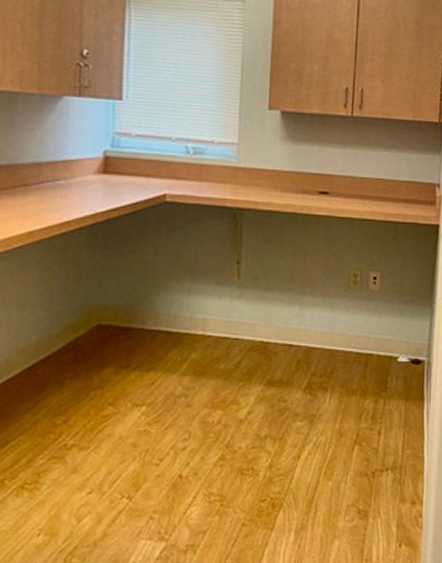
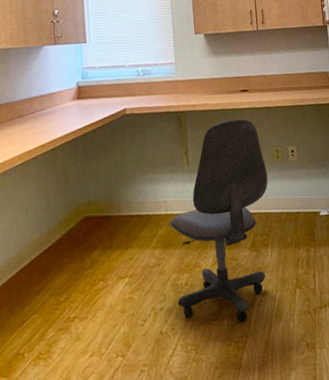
office chair: none [204,227,339,476] -> present [169,119,268,322]

